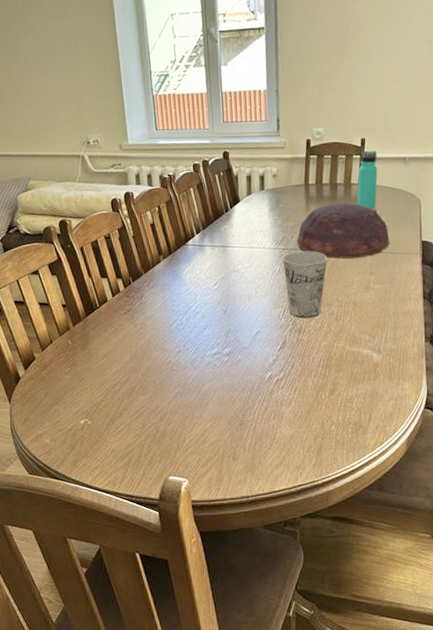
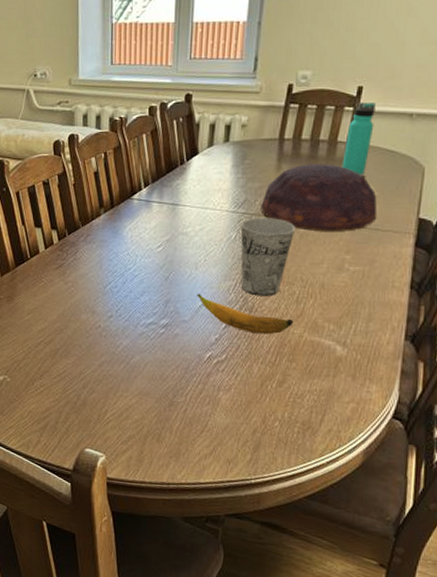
banana: none [253,322,336,351] -> present [197,293,294,335]

